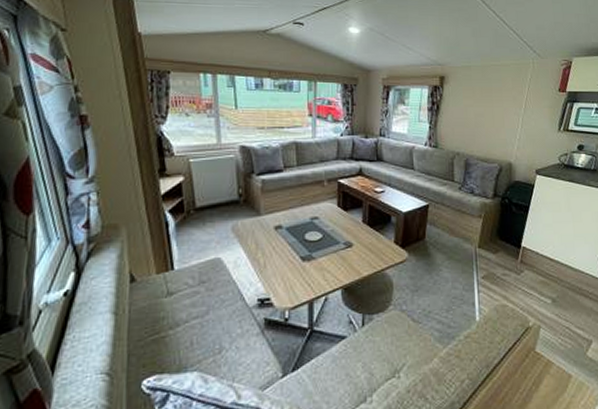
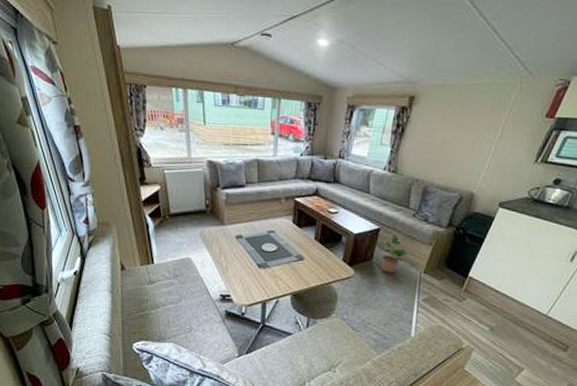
potted plant: none [428,210,459,253] -> present [377,234,408,274]

